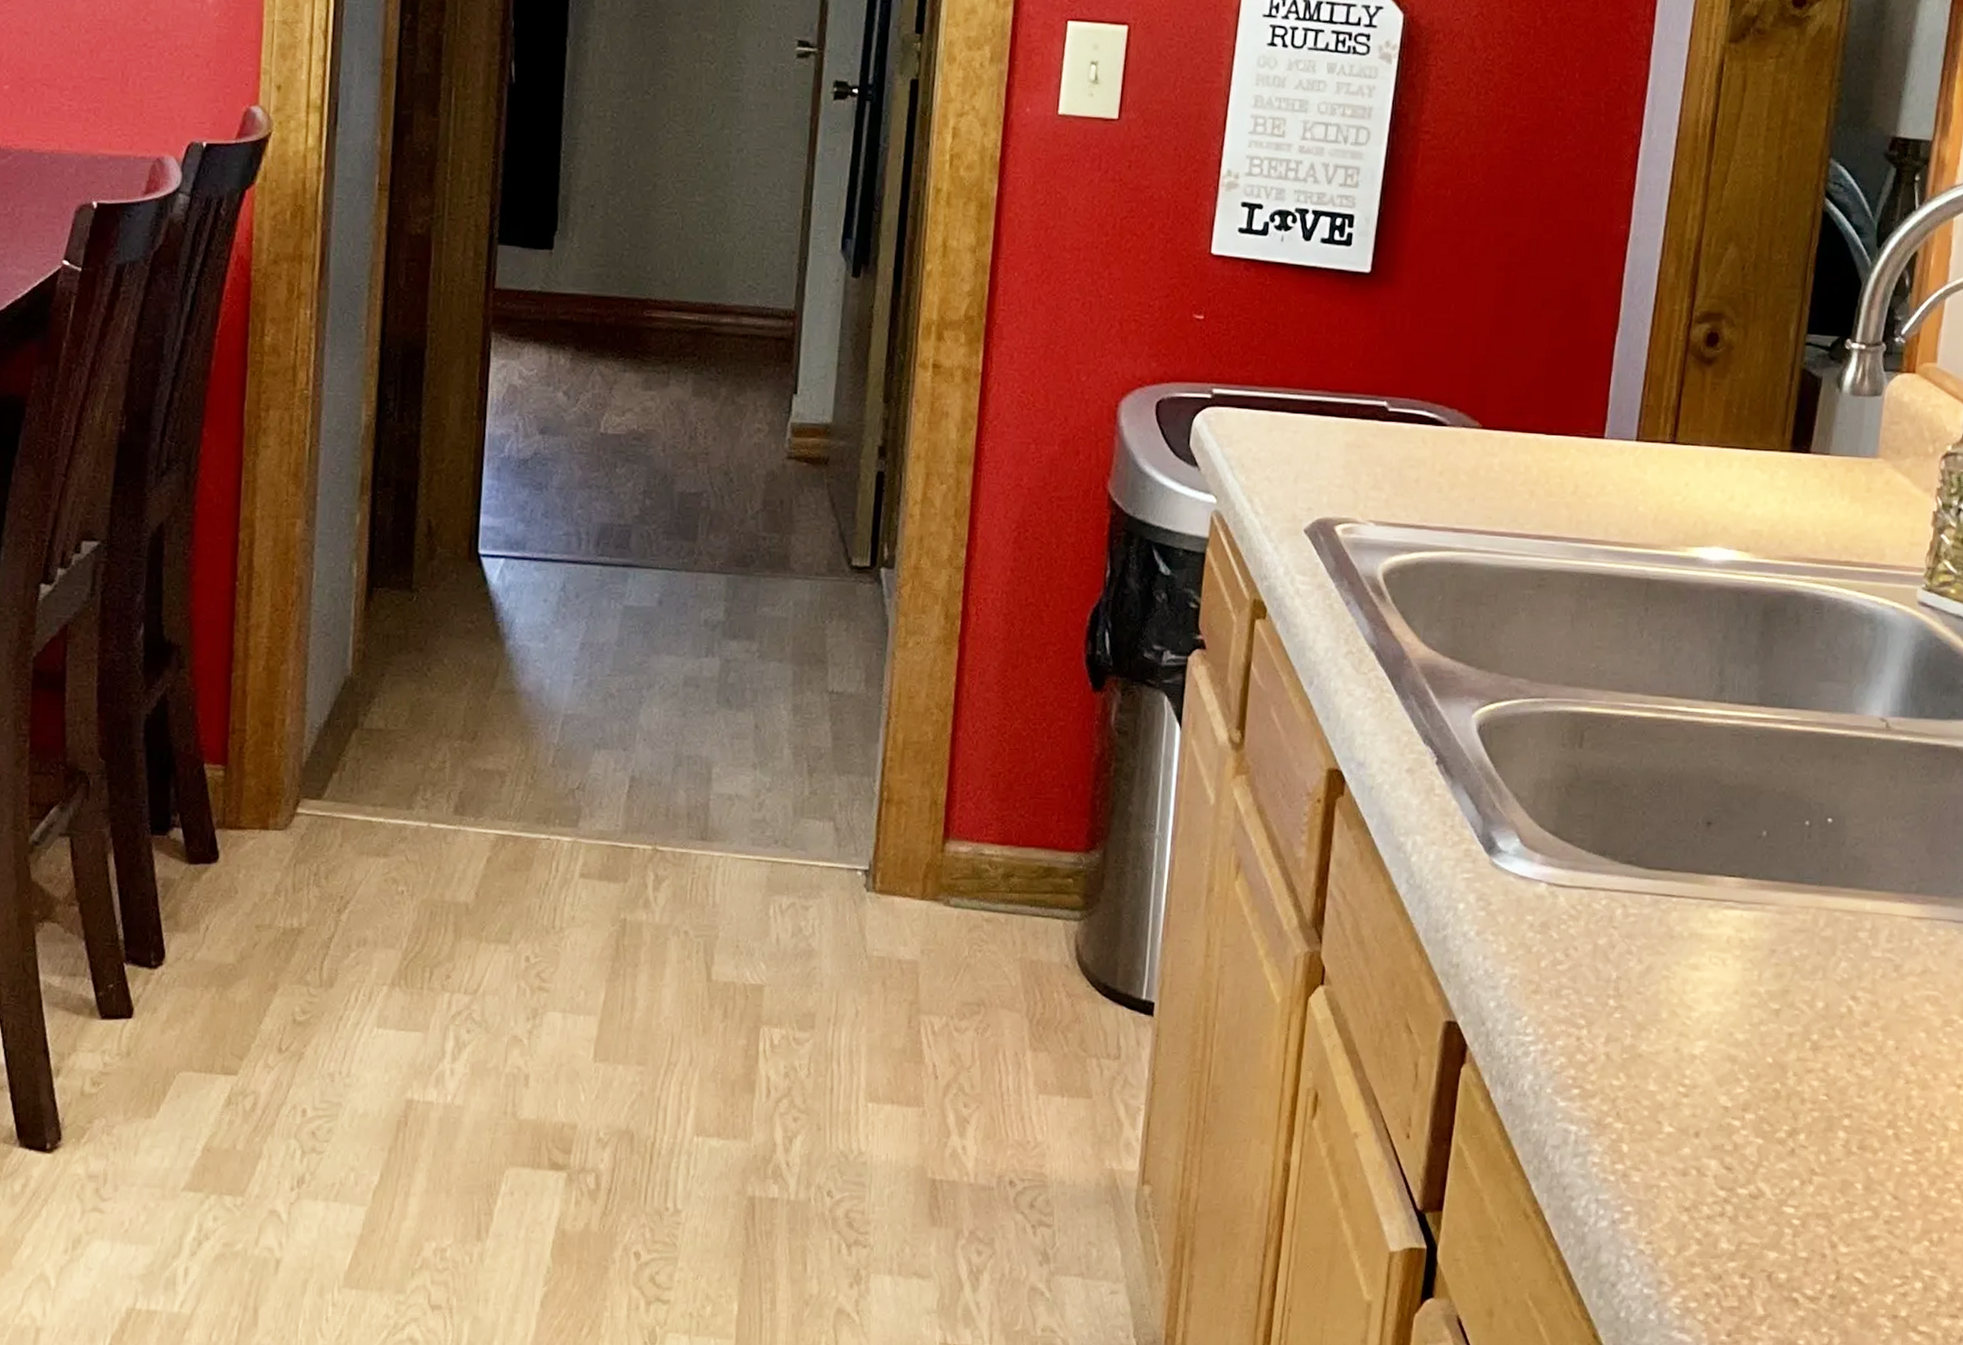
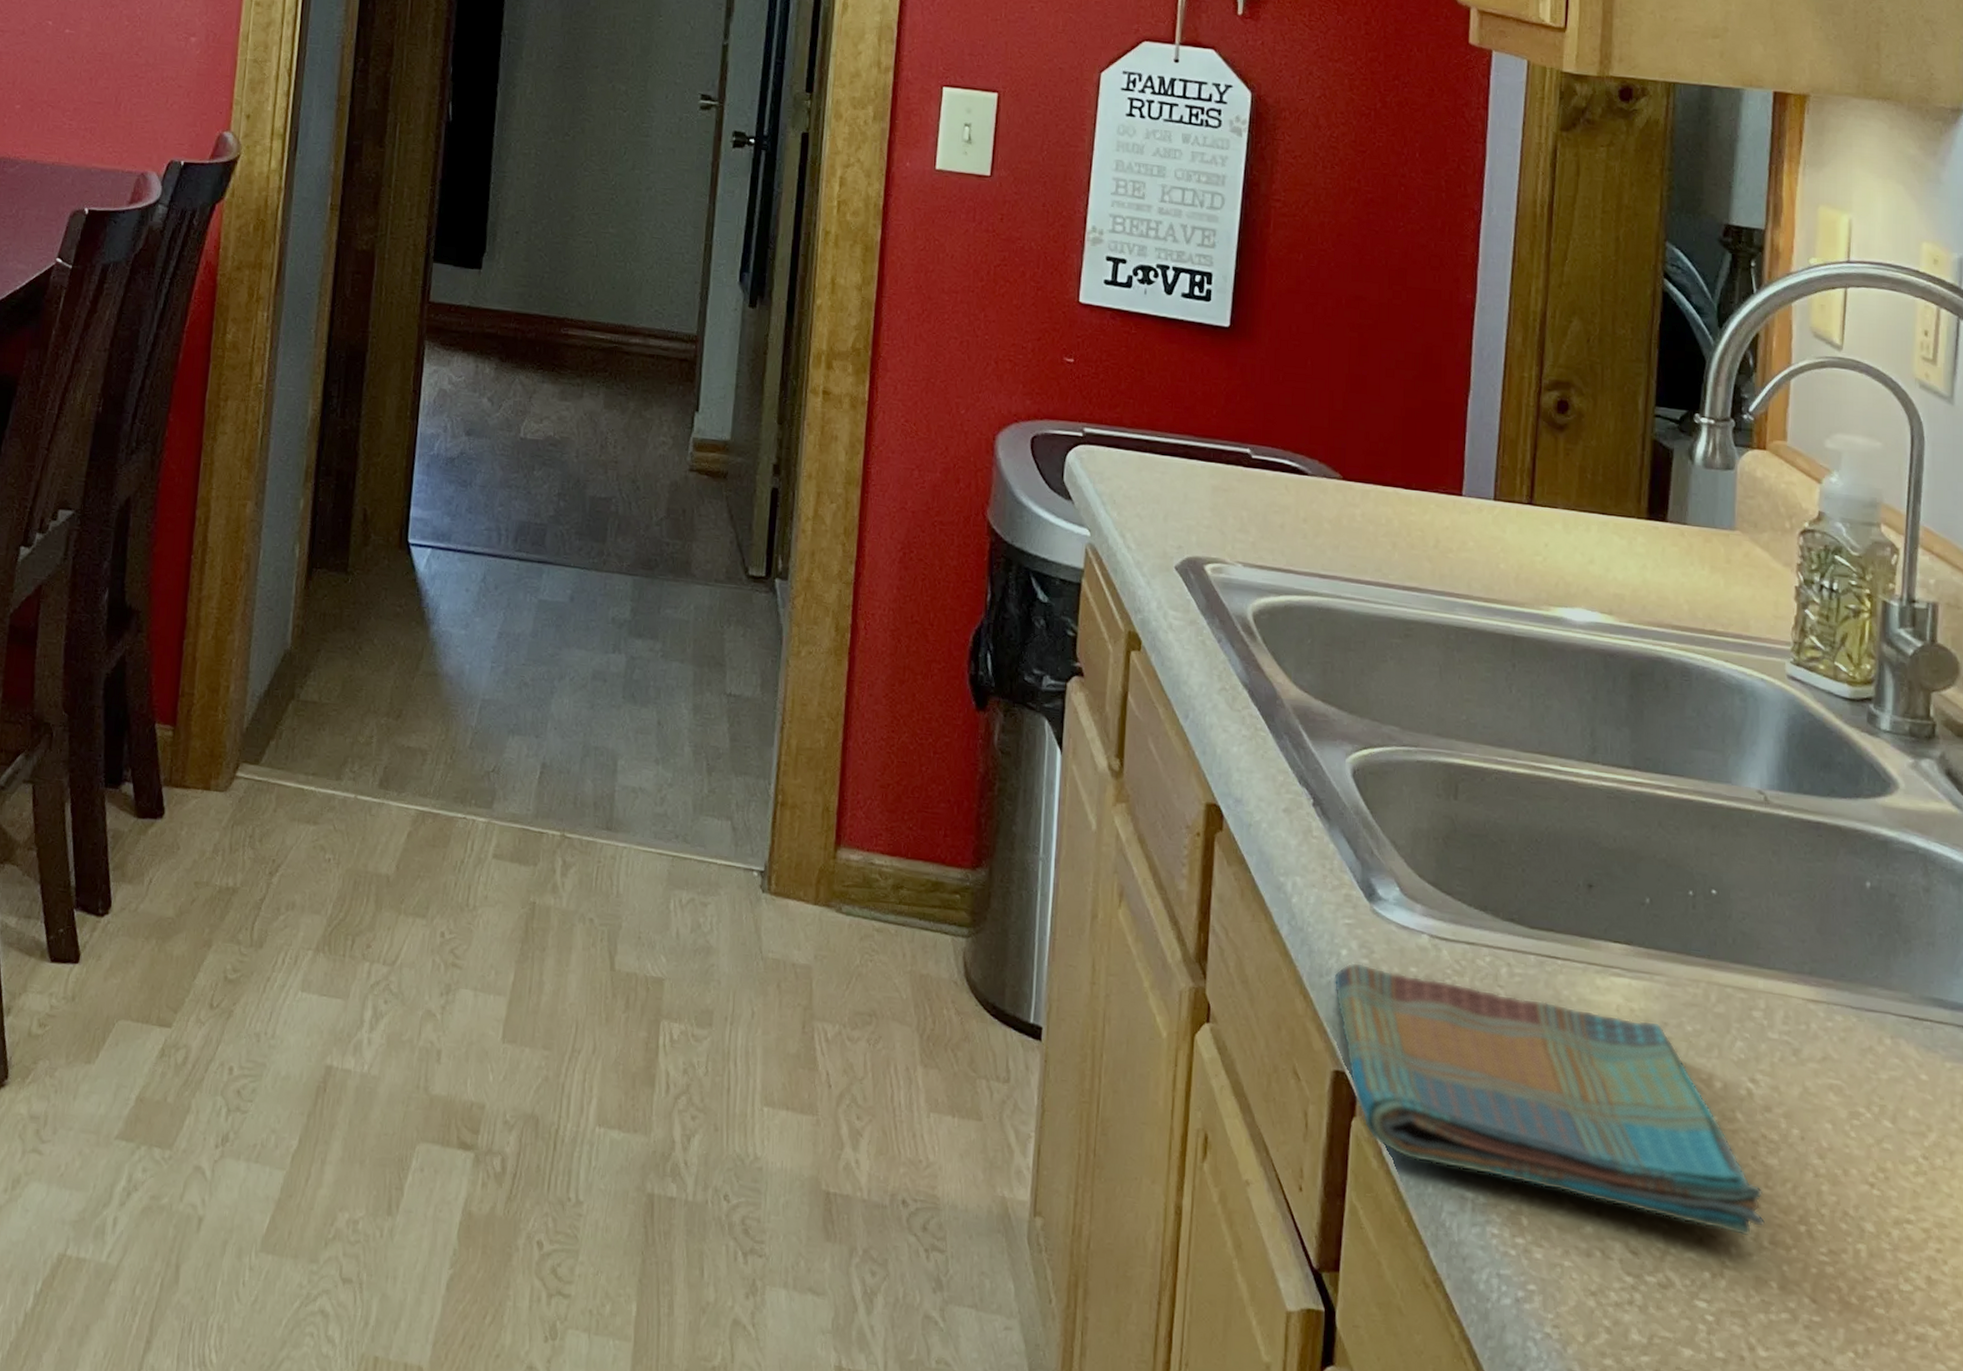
dish towel: none [1450,915,1855,1144] -> present [1334,962,1765,1236]

